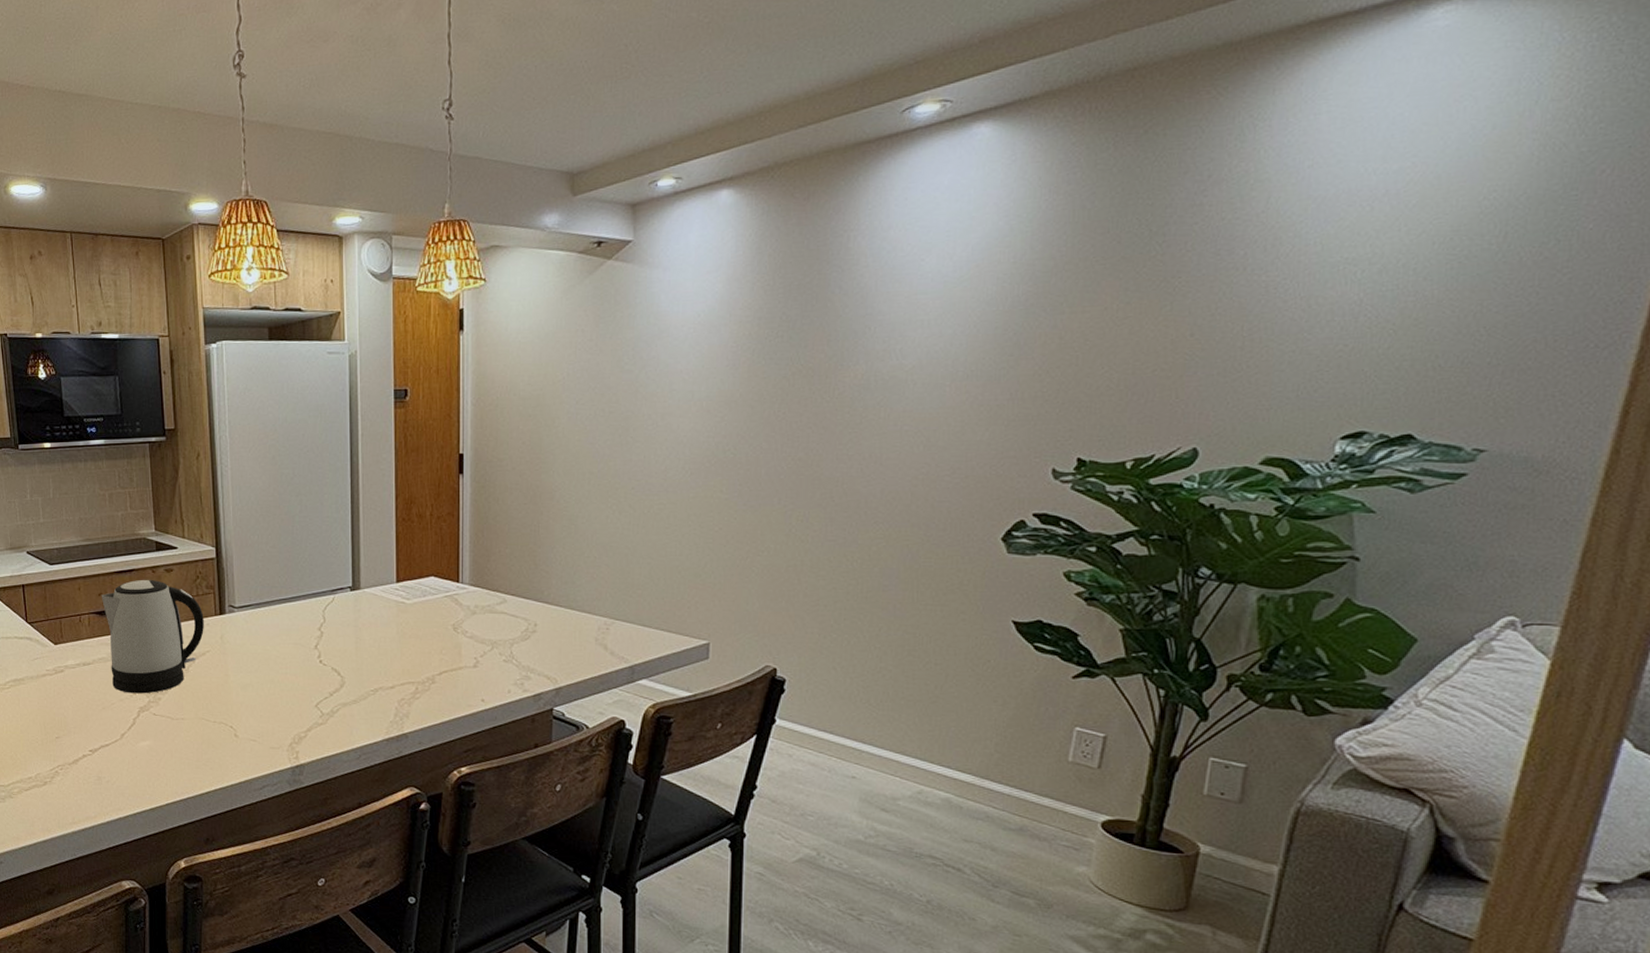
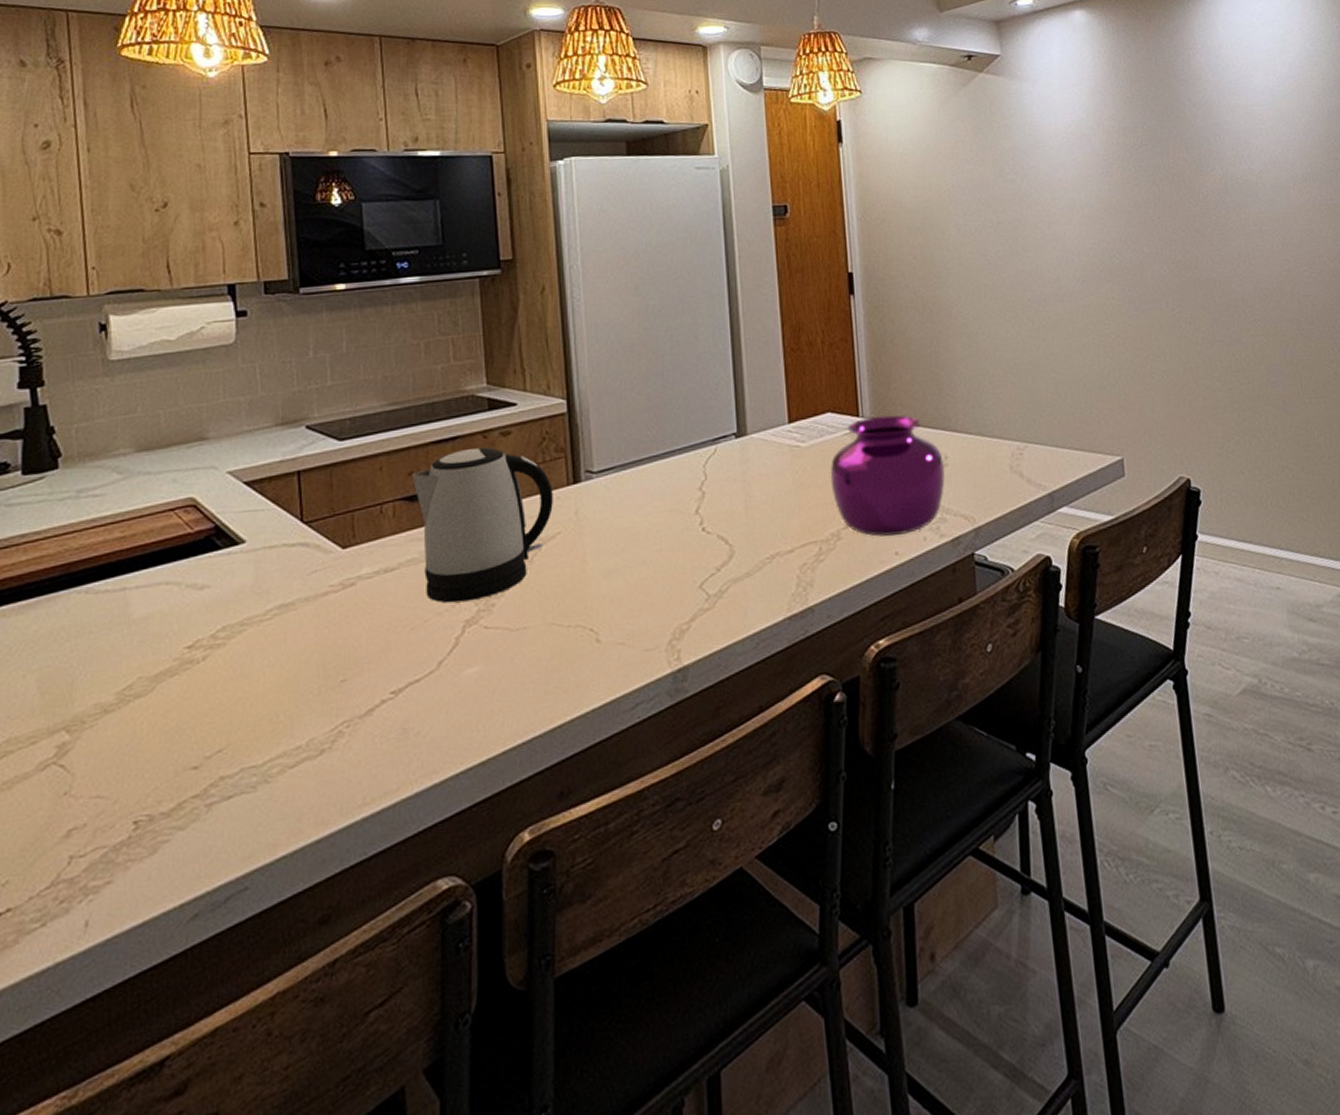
vase: none [429,583,533,685] -> present [830,415,945,537]

